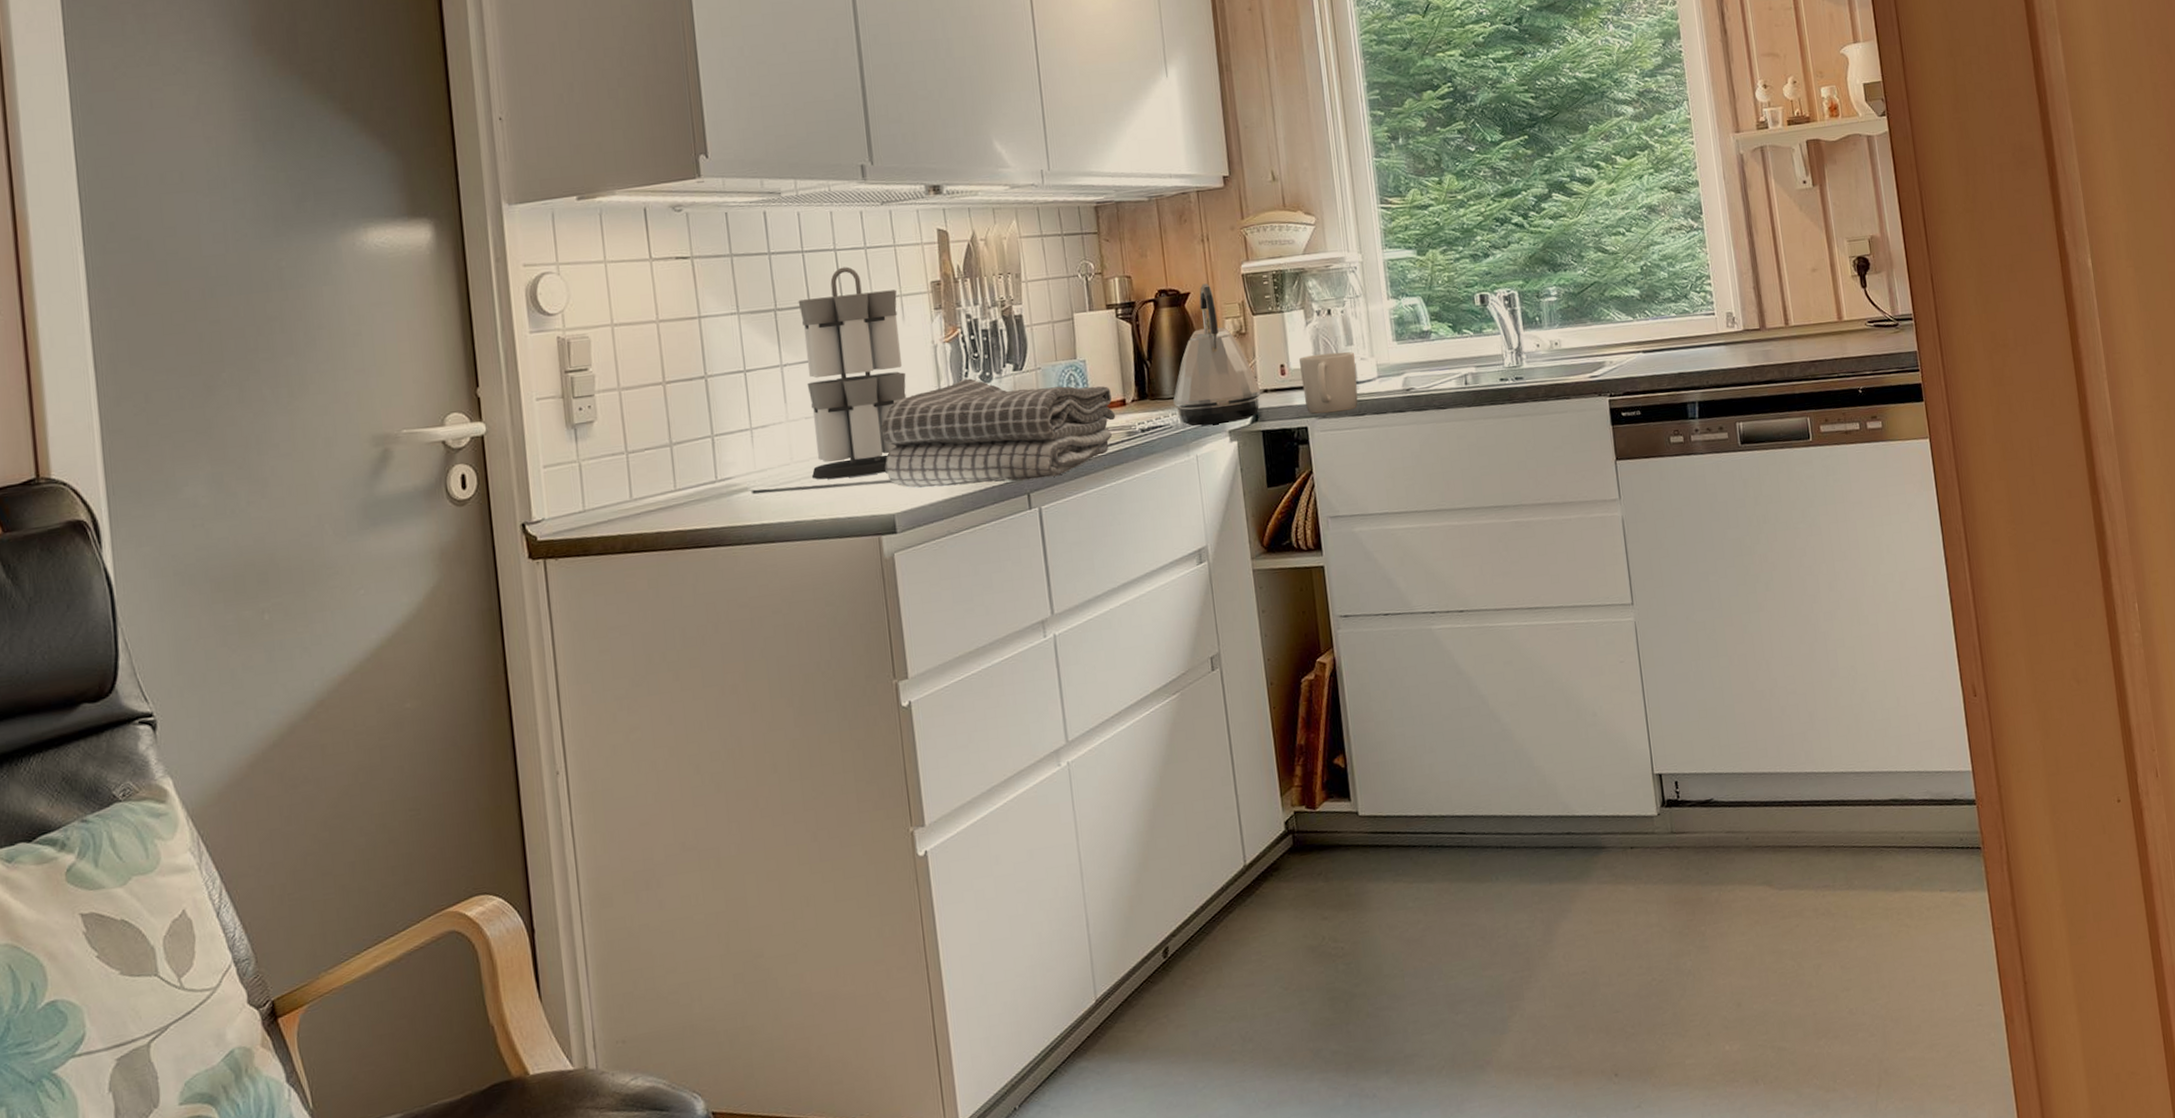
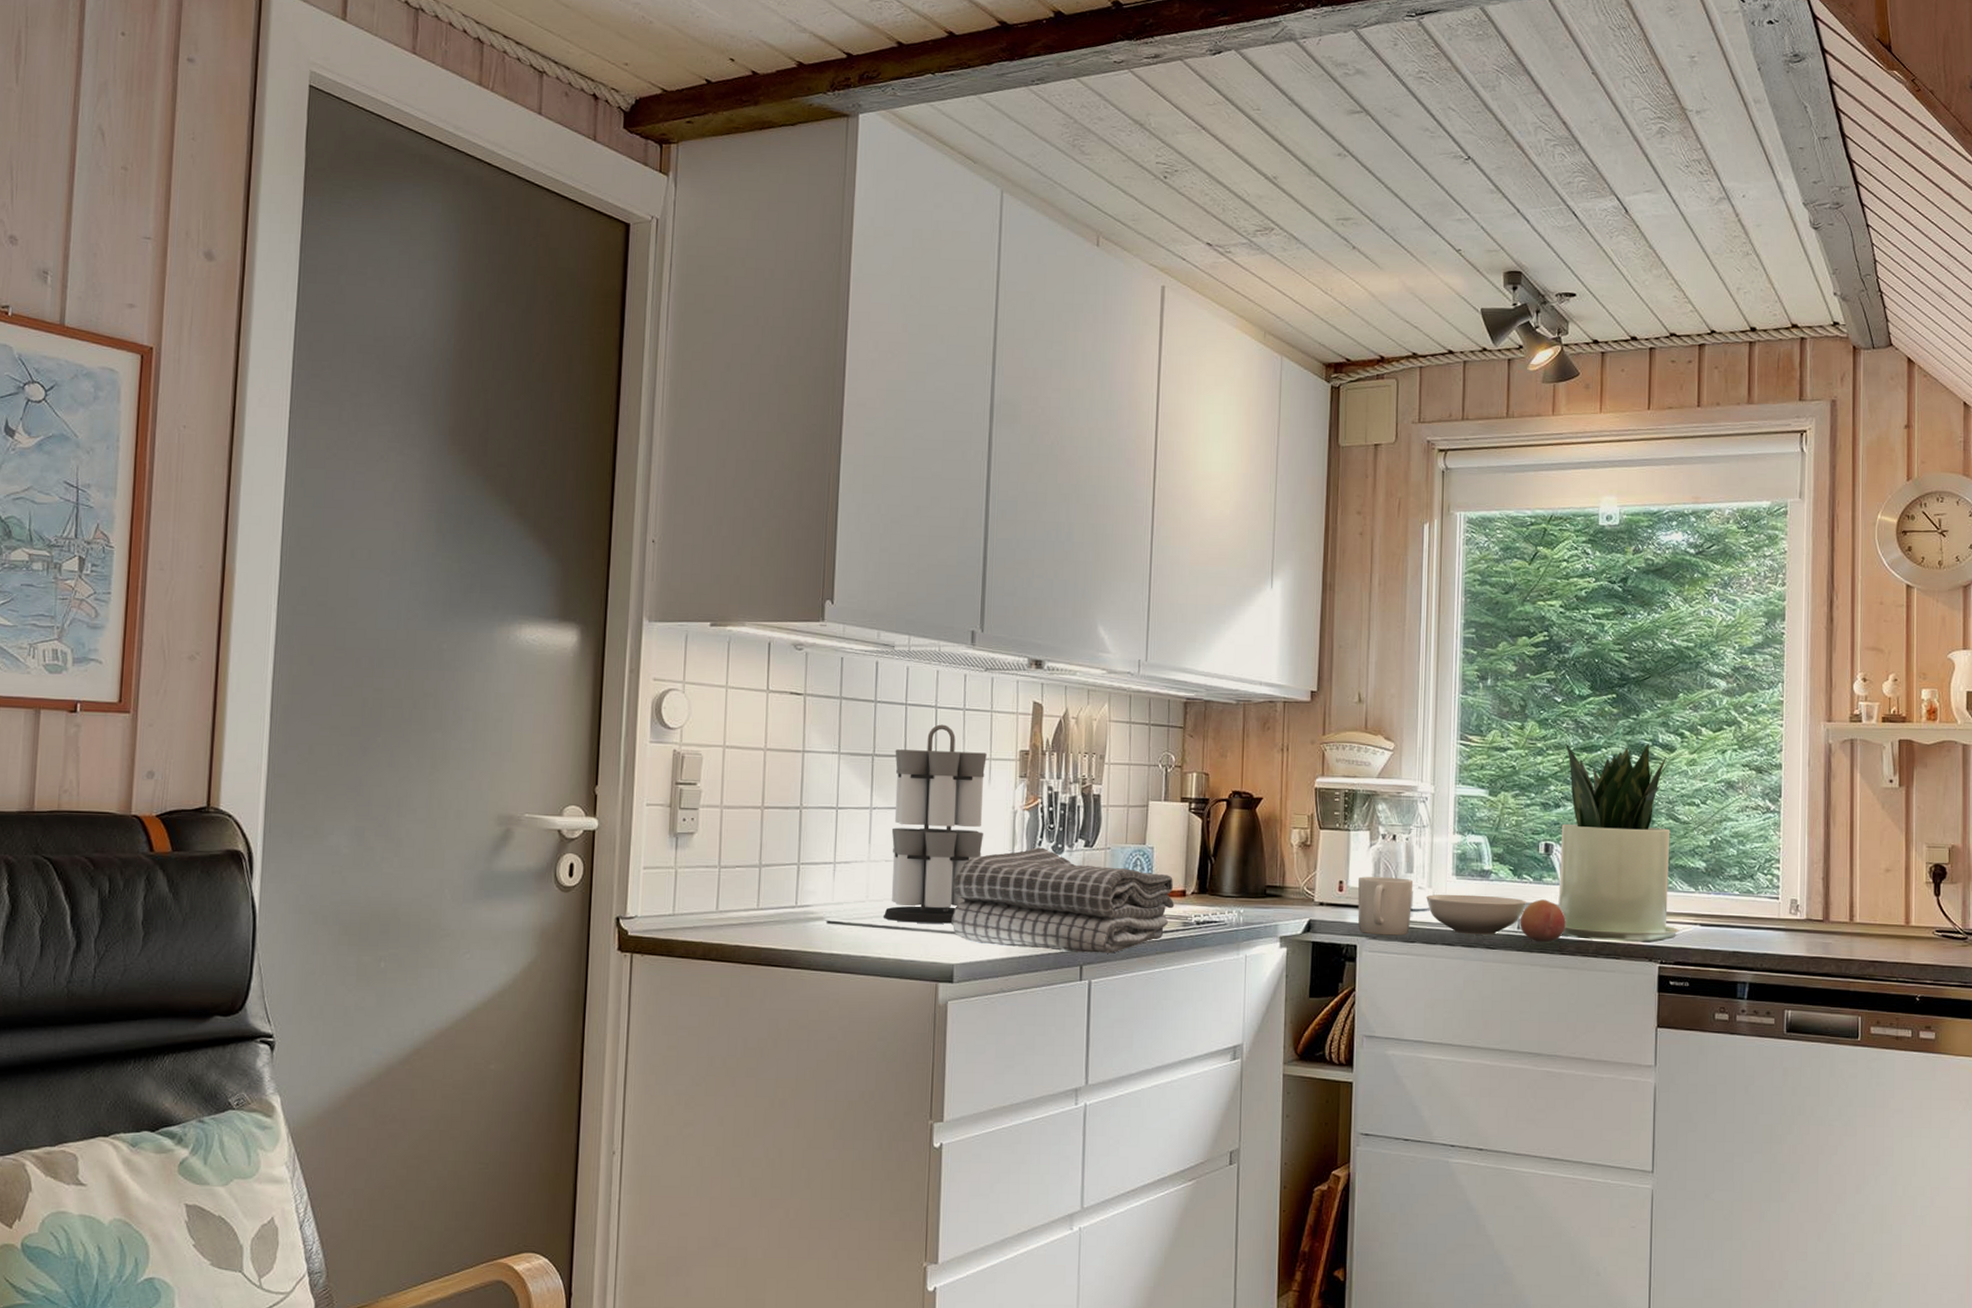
kettle: present [1173,283,1262,426] -> none [1231,791,1317,930]
bowl: none [1370,354,1470,399] -> present [1426,894,1526,935]
fruit: none [1466,351,1513,395] -> present [1519,899,1566,943]
planter: none [1485,180,1623,385] -> present [1559,743,1679,943]

